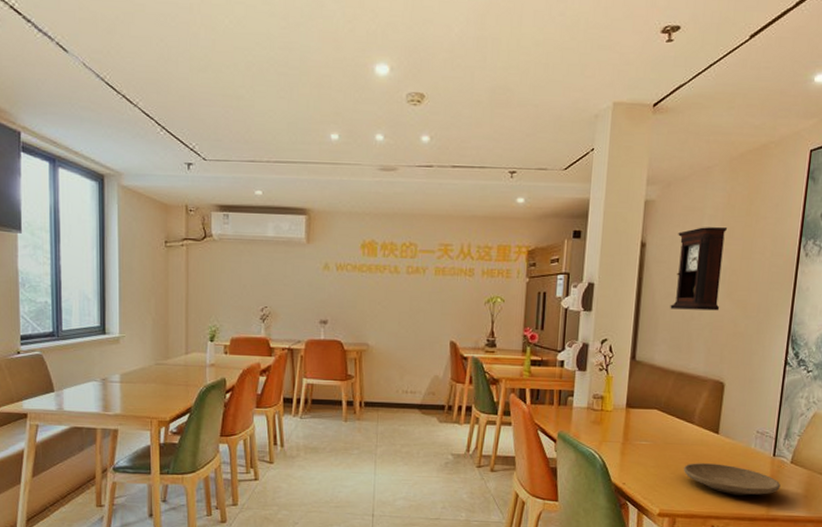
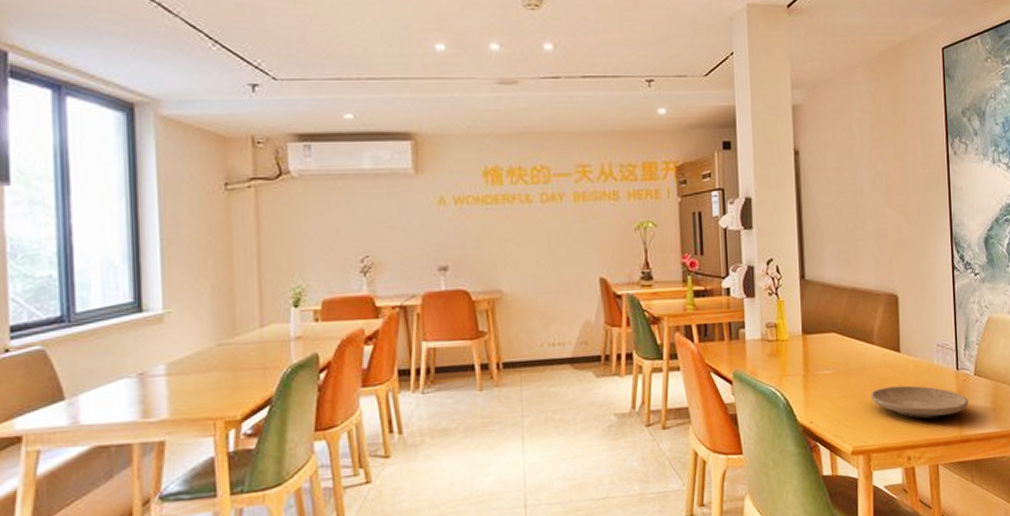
pendulum clock: present [670,227,728,311] -> none [830,130,882,220]

